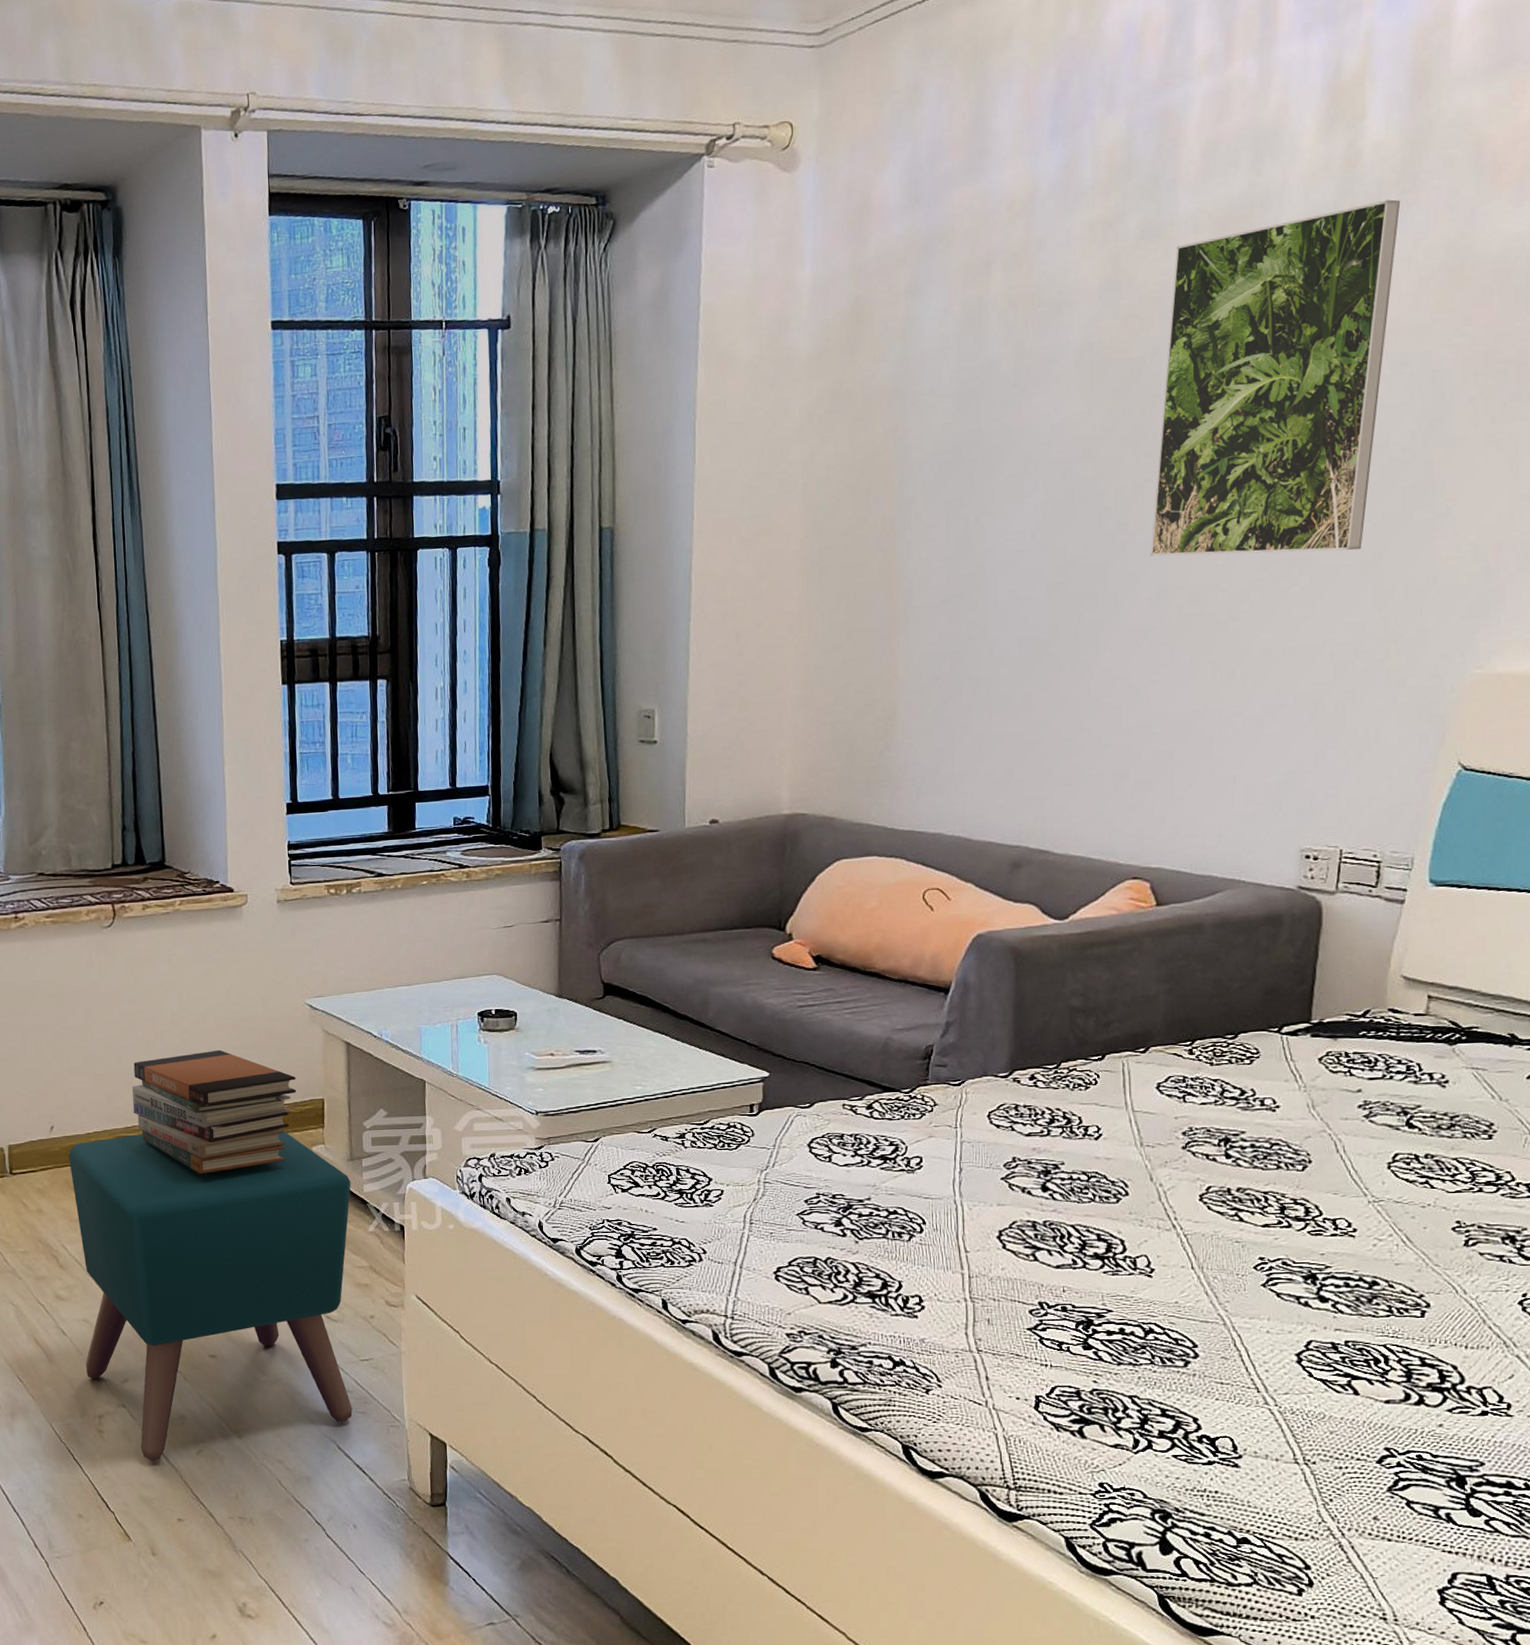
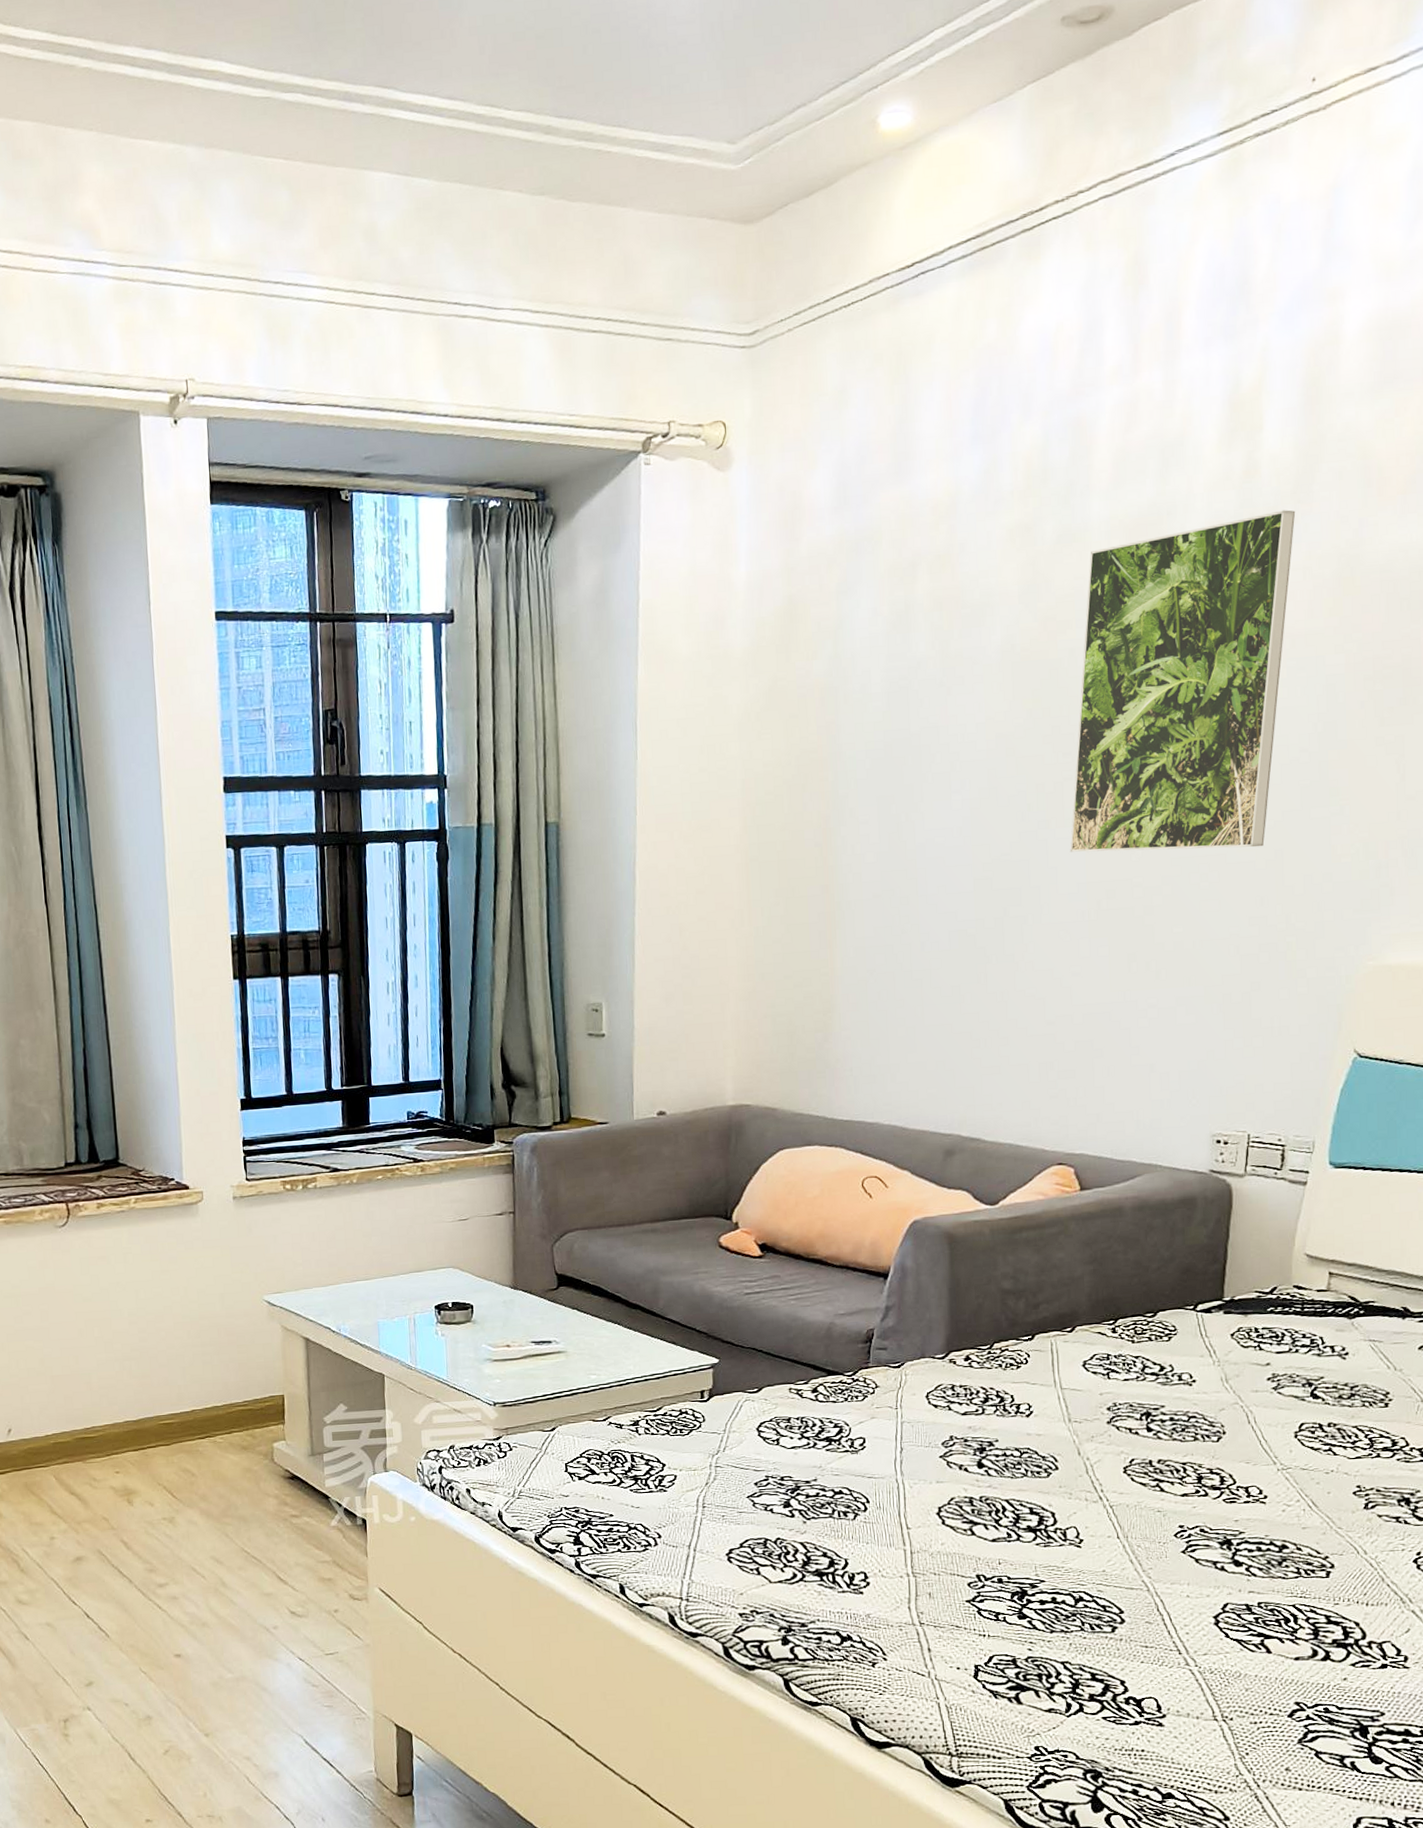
ottoman: present [69,1127,353,1461] -> none [27,1424,319,1763]
book stack: present [132,1049,297,1175] -> none [91,1348,257,1474]

